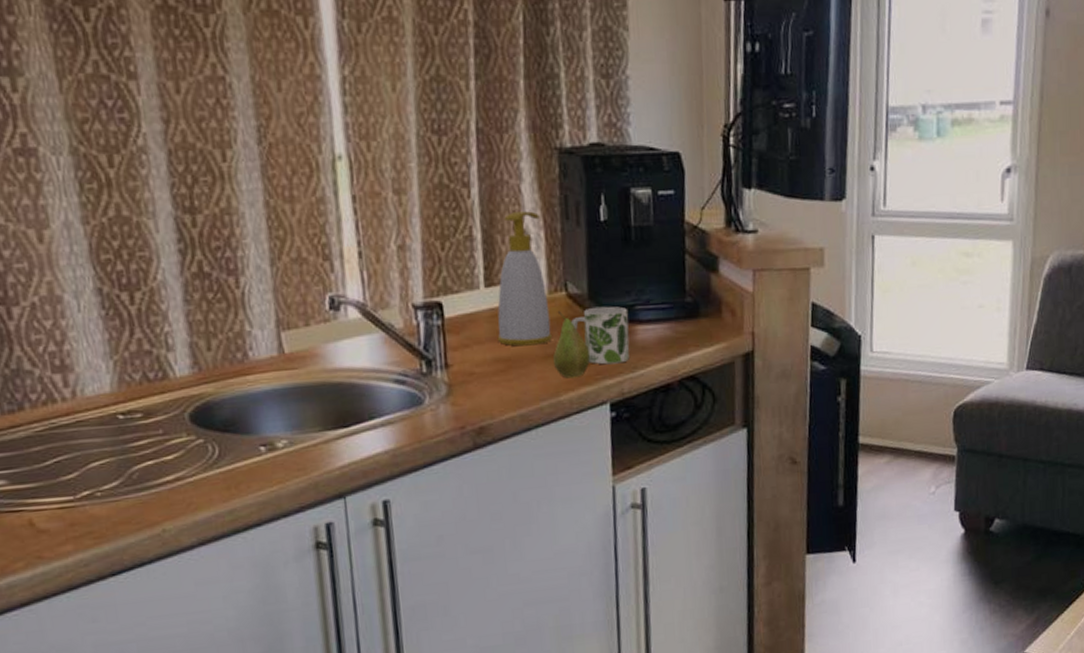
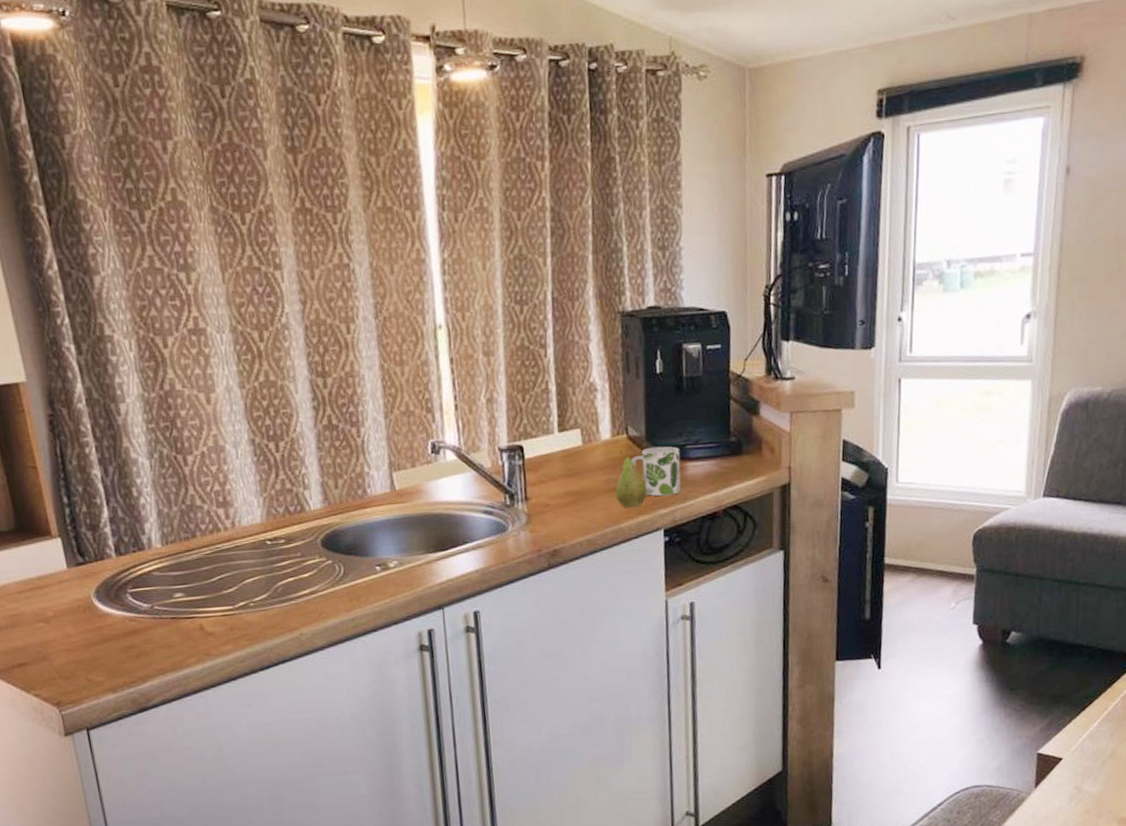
soap bottle: present [497,211,553,347] -> none [568,366,616,482]

